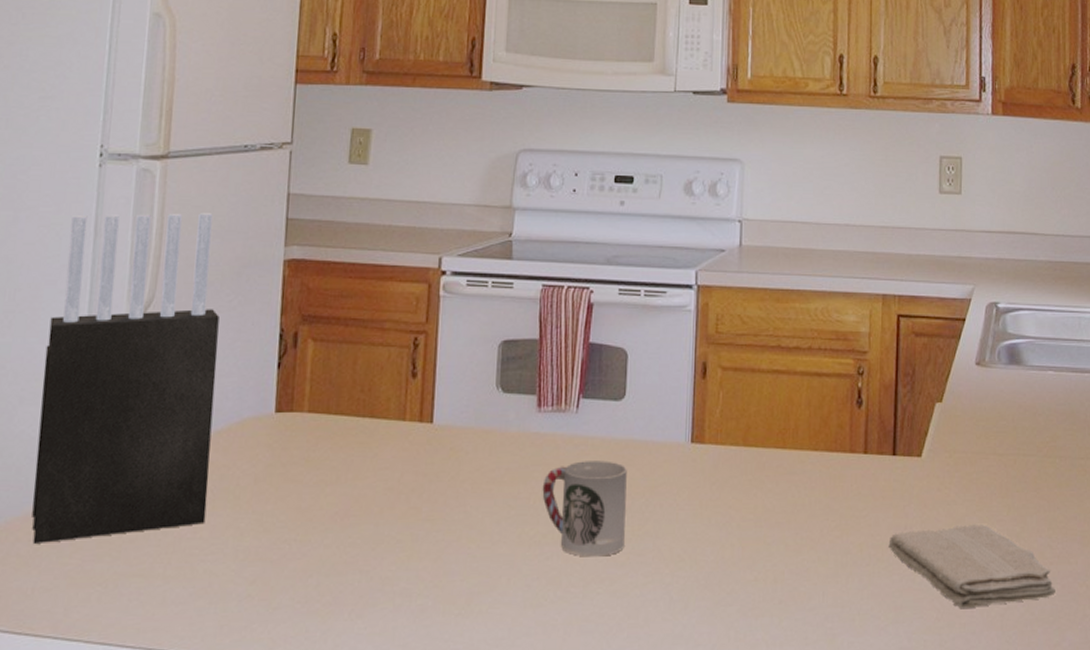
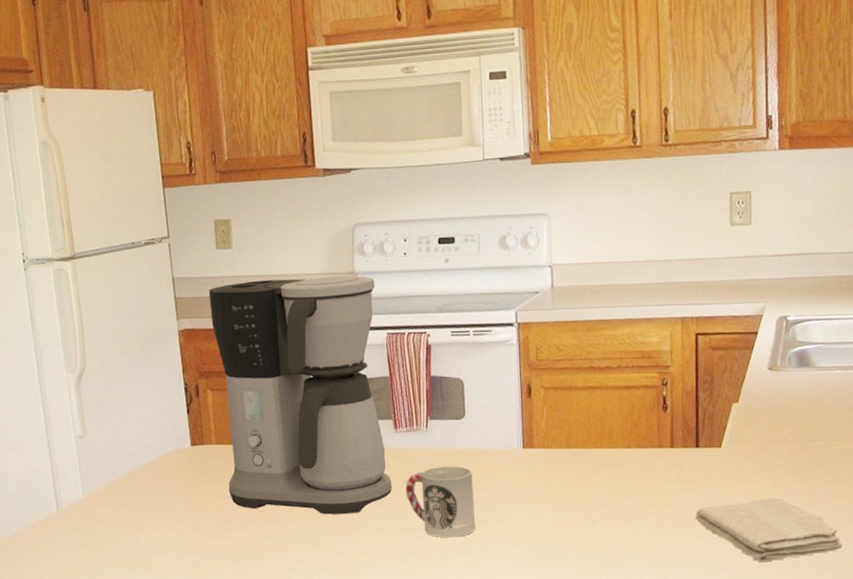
knife block: present [32,213,219,543] -> none [12,299,154,548]
coffee maker: none [314,207,535,518] -> present [208,276,393,515]

